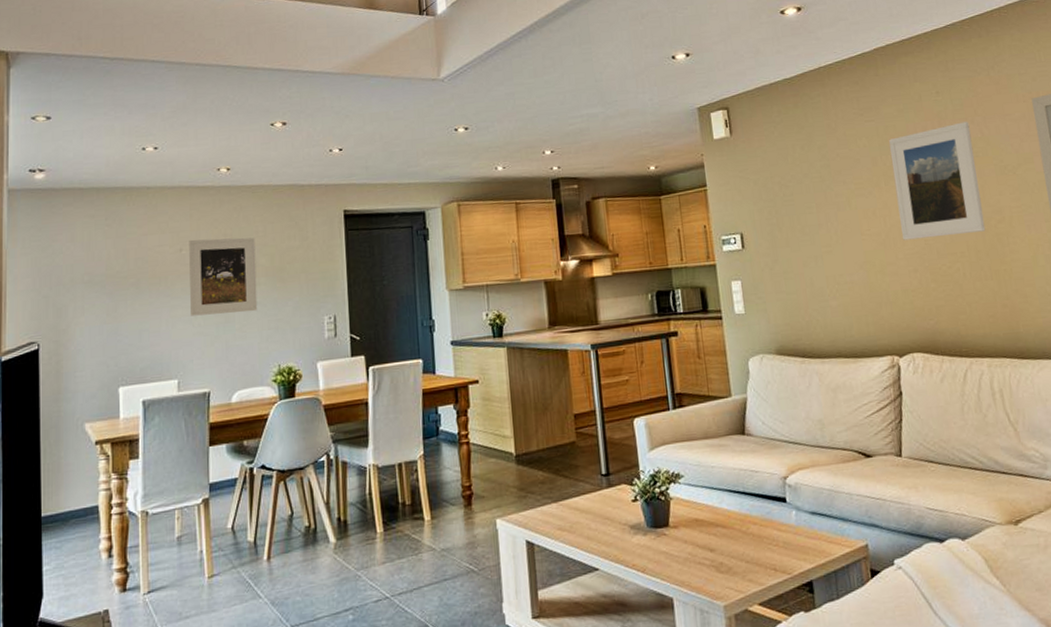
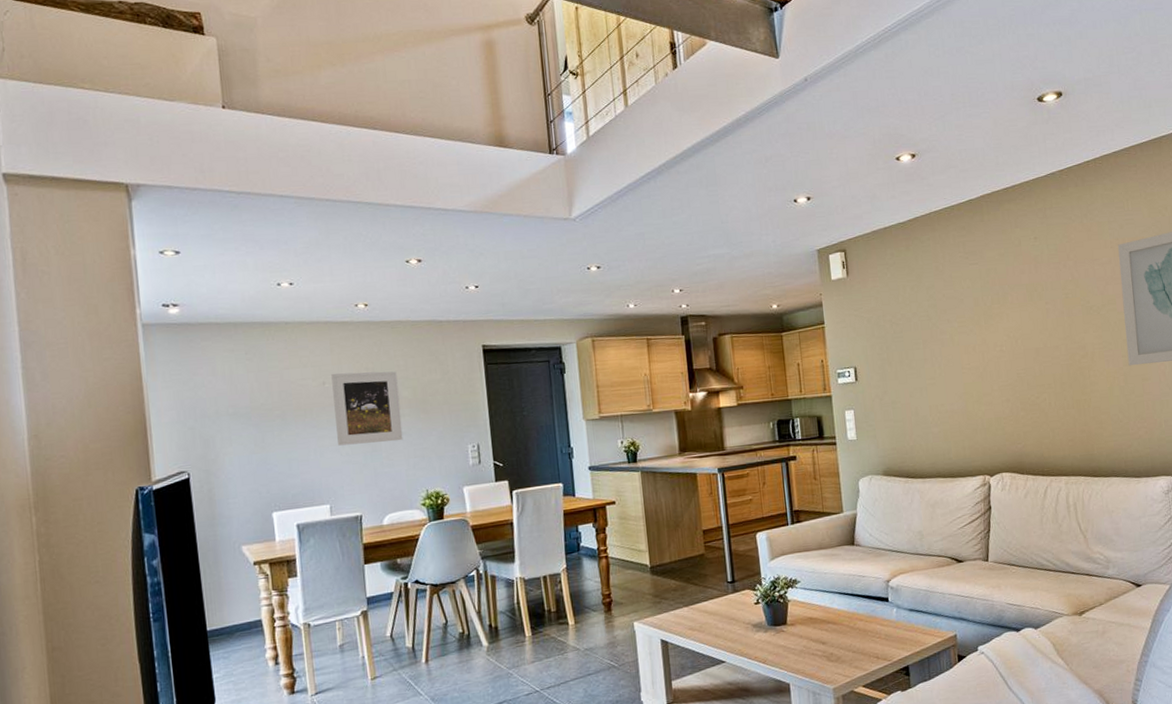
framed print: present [889,121,986,240] -> none [990,265,1071,374]

